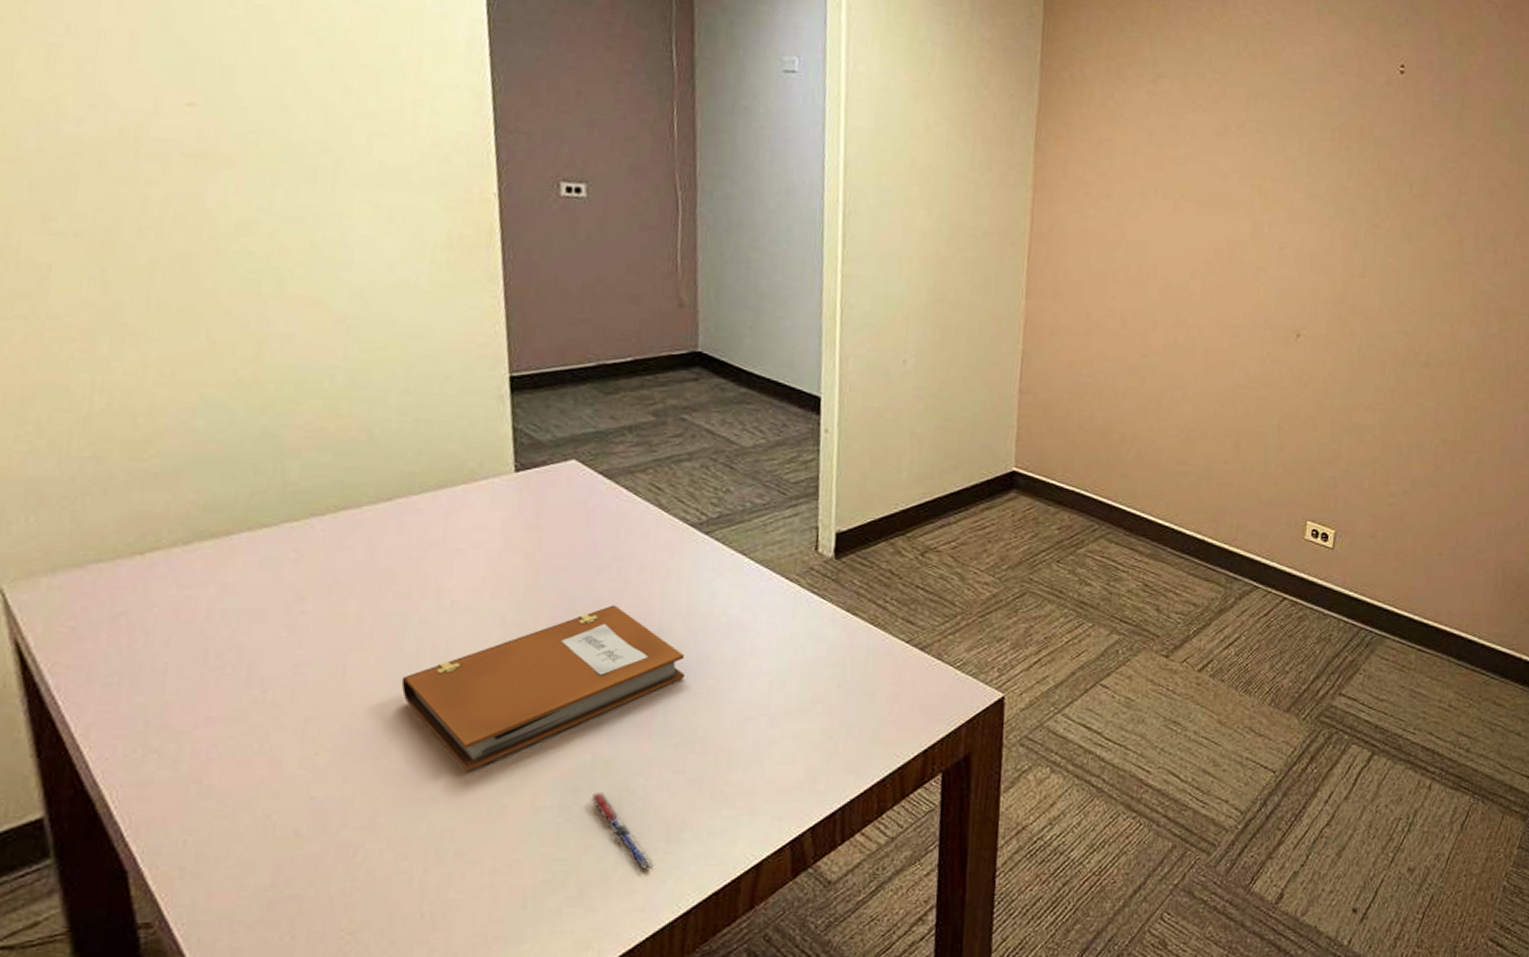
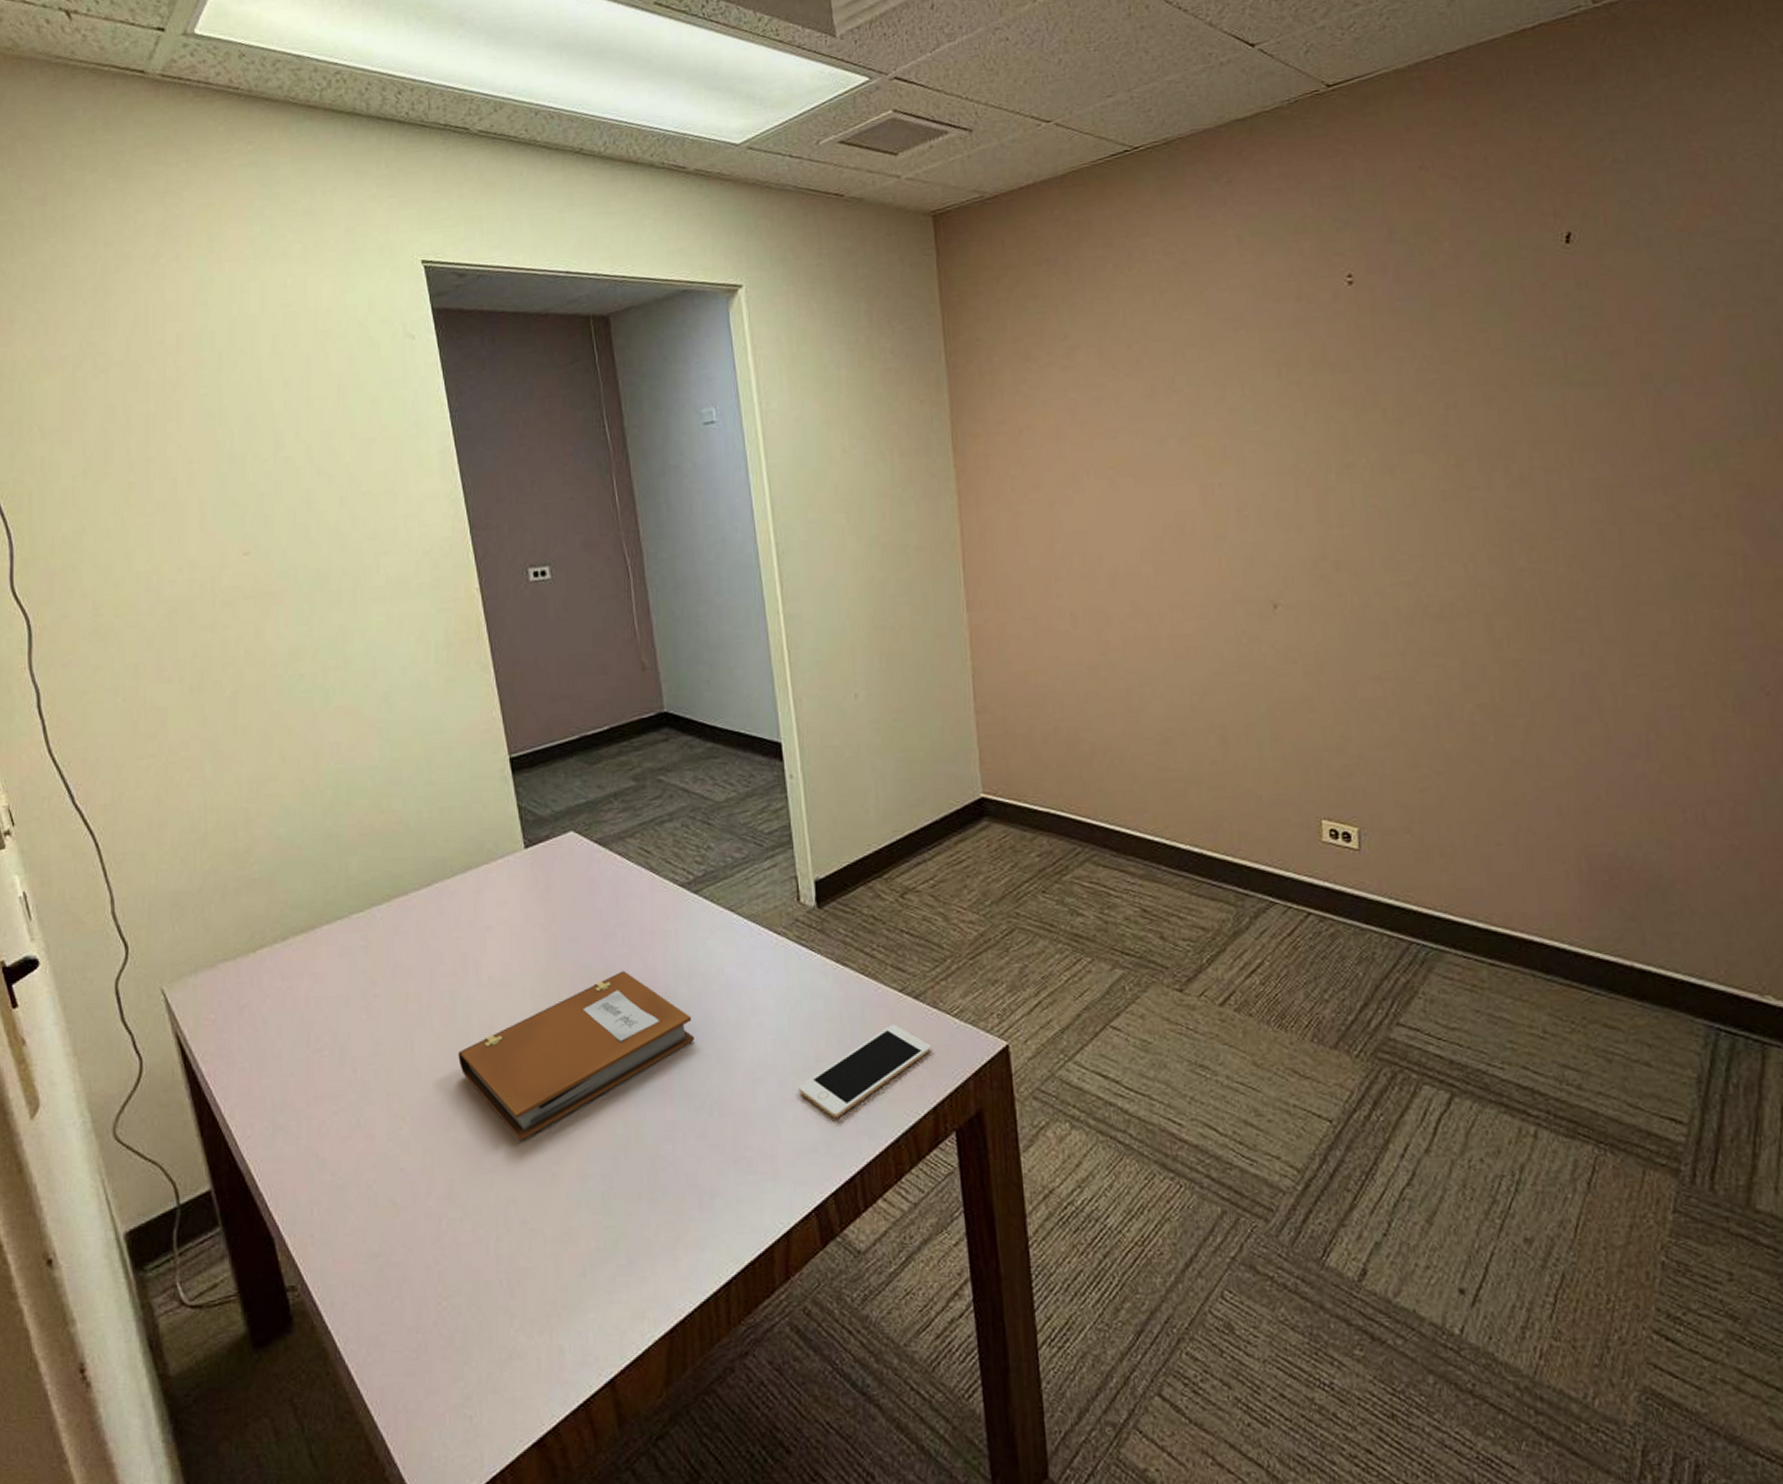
pen: present [589,793,655,871] -> none [626,1159,693,1240]
cell phone: none [790,673,930,758] -> present [799,1025,932,1118]

